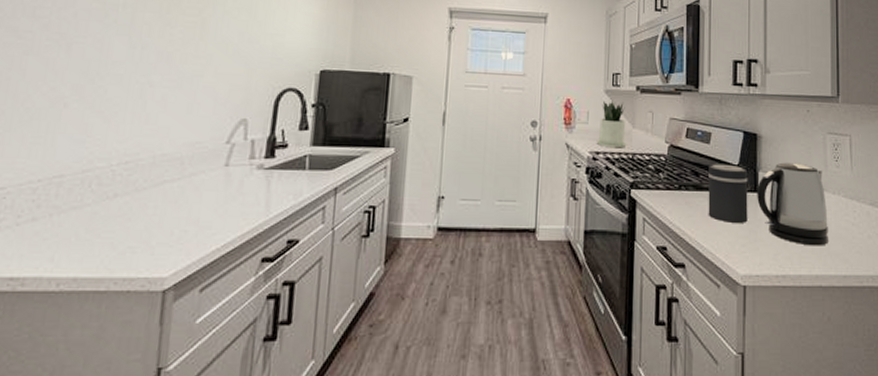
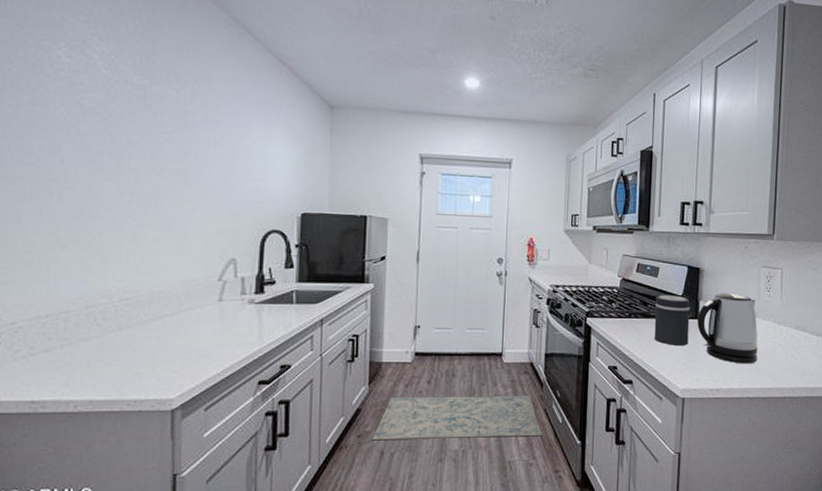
rug: none [385,279,583,332] -> present [372,396,544,441]
planter: present [596,100,627,148] -> none [556,239,584,282]

